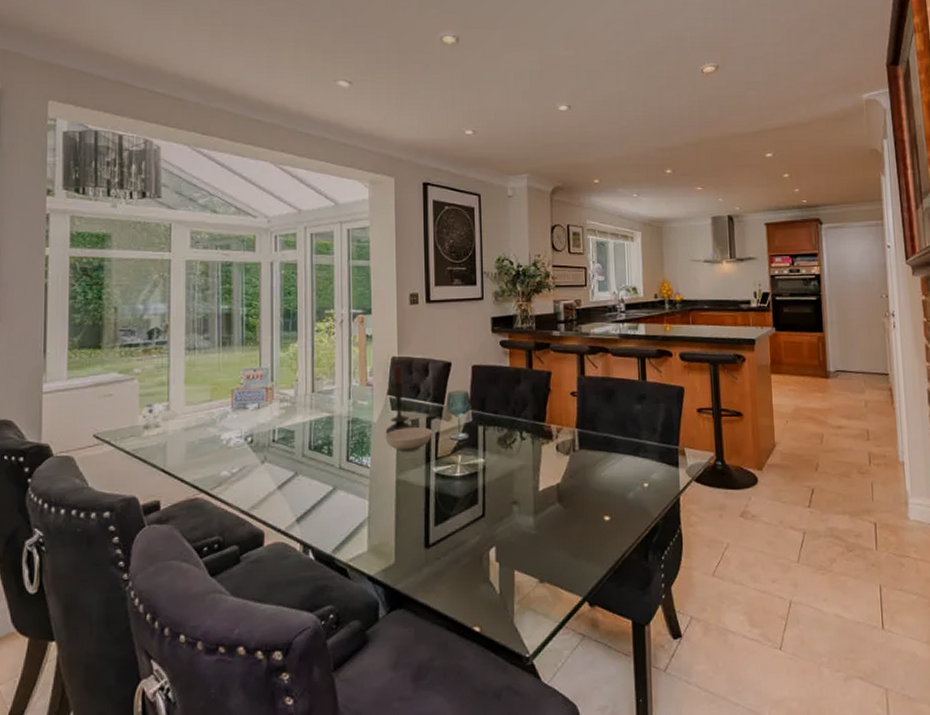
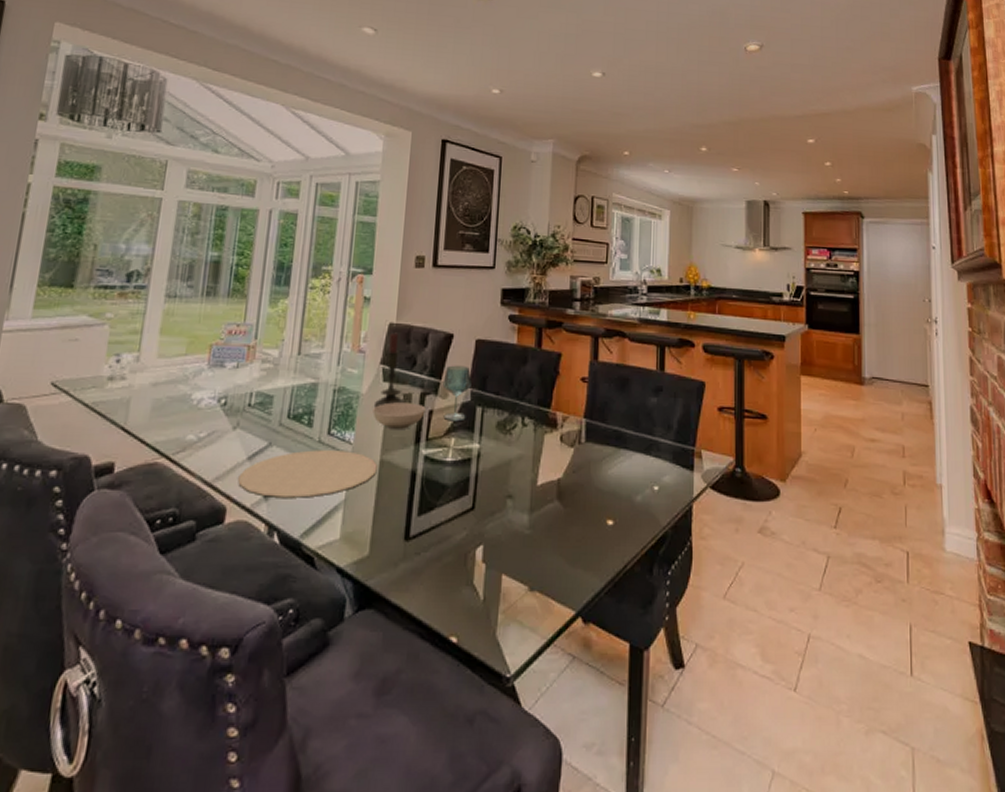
placemat: none [272,474,394,520] -> present [238,450,378,498]

